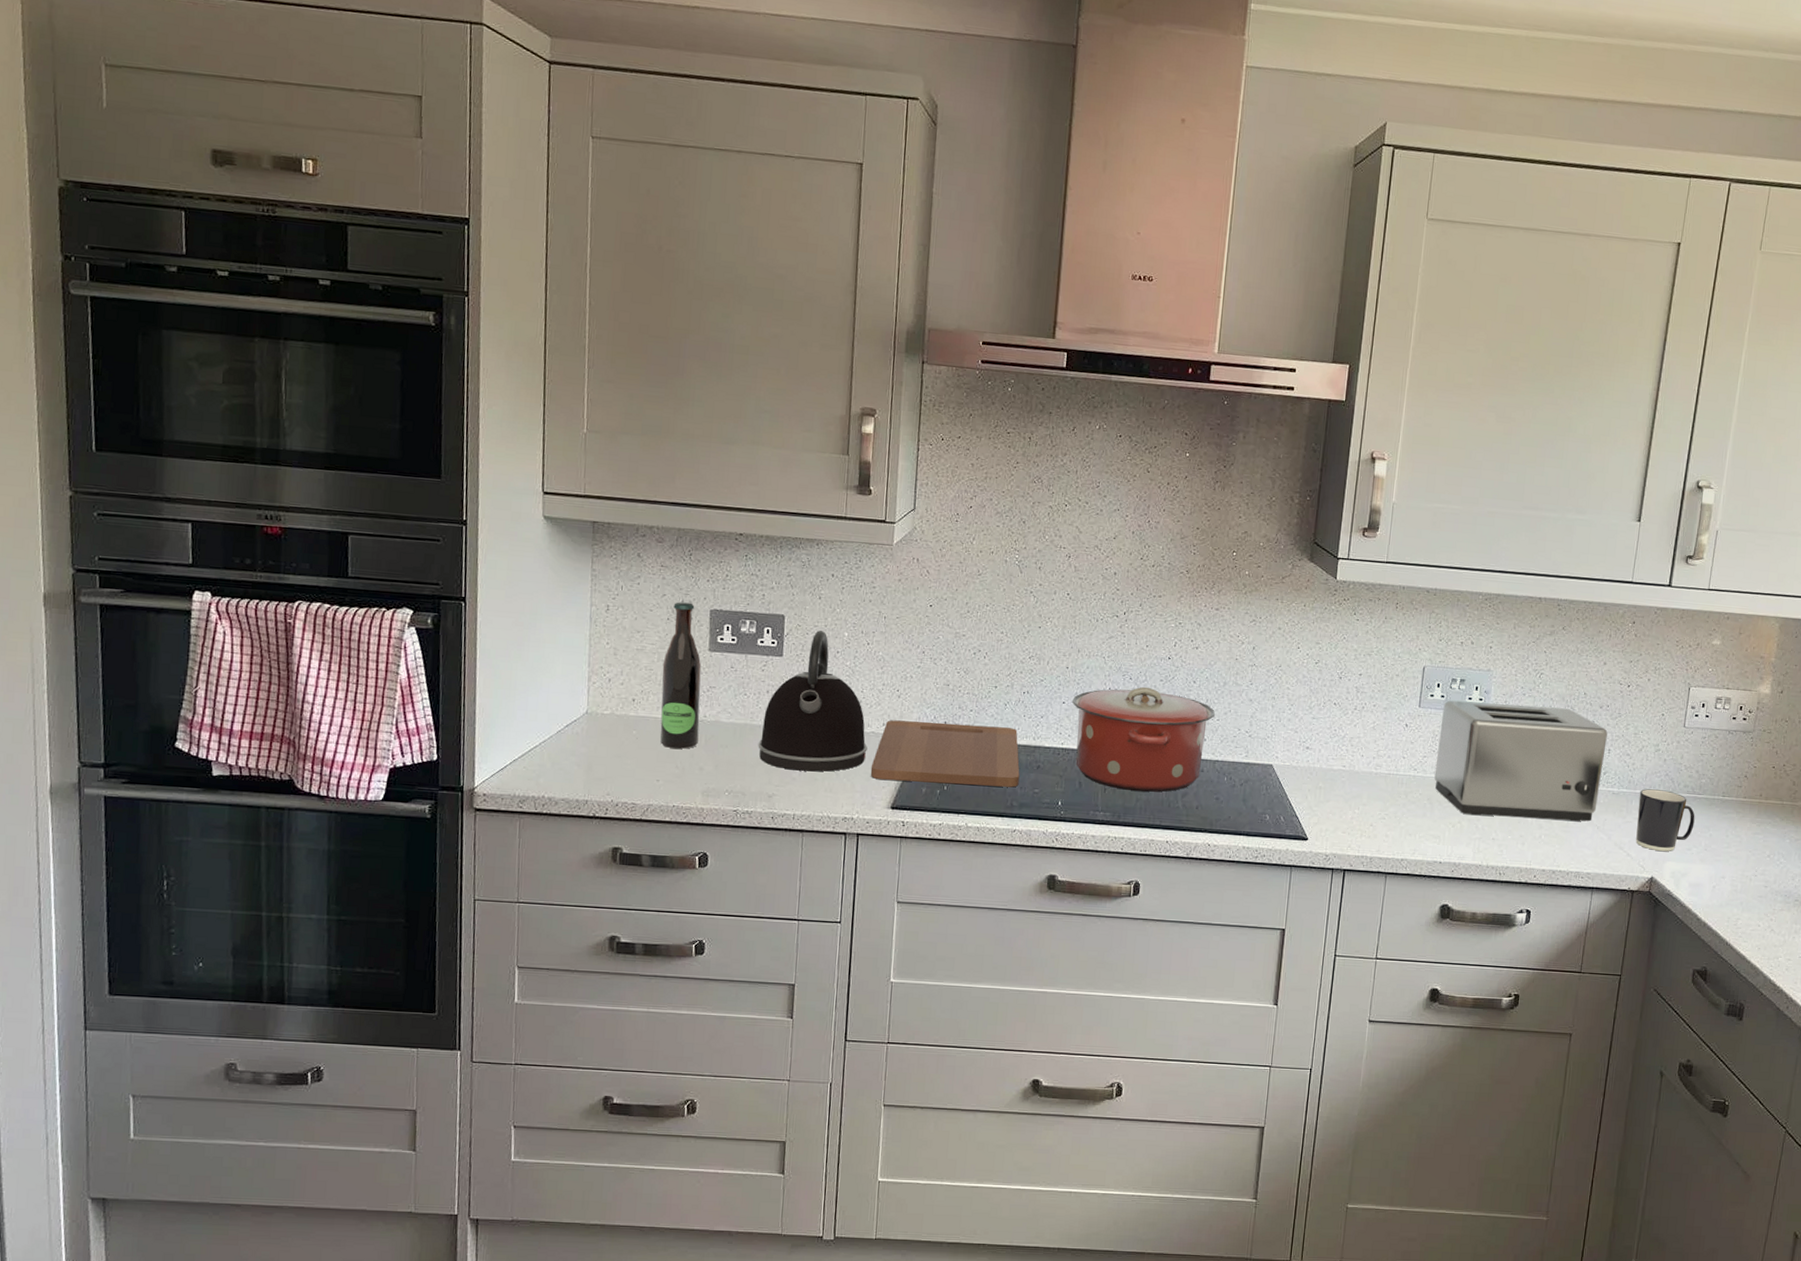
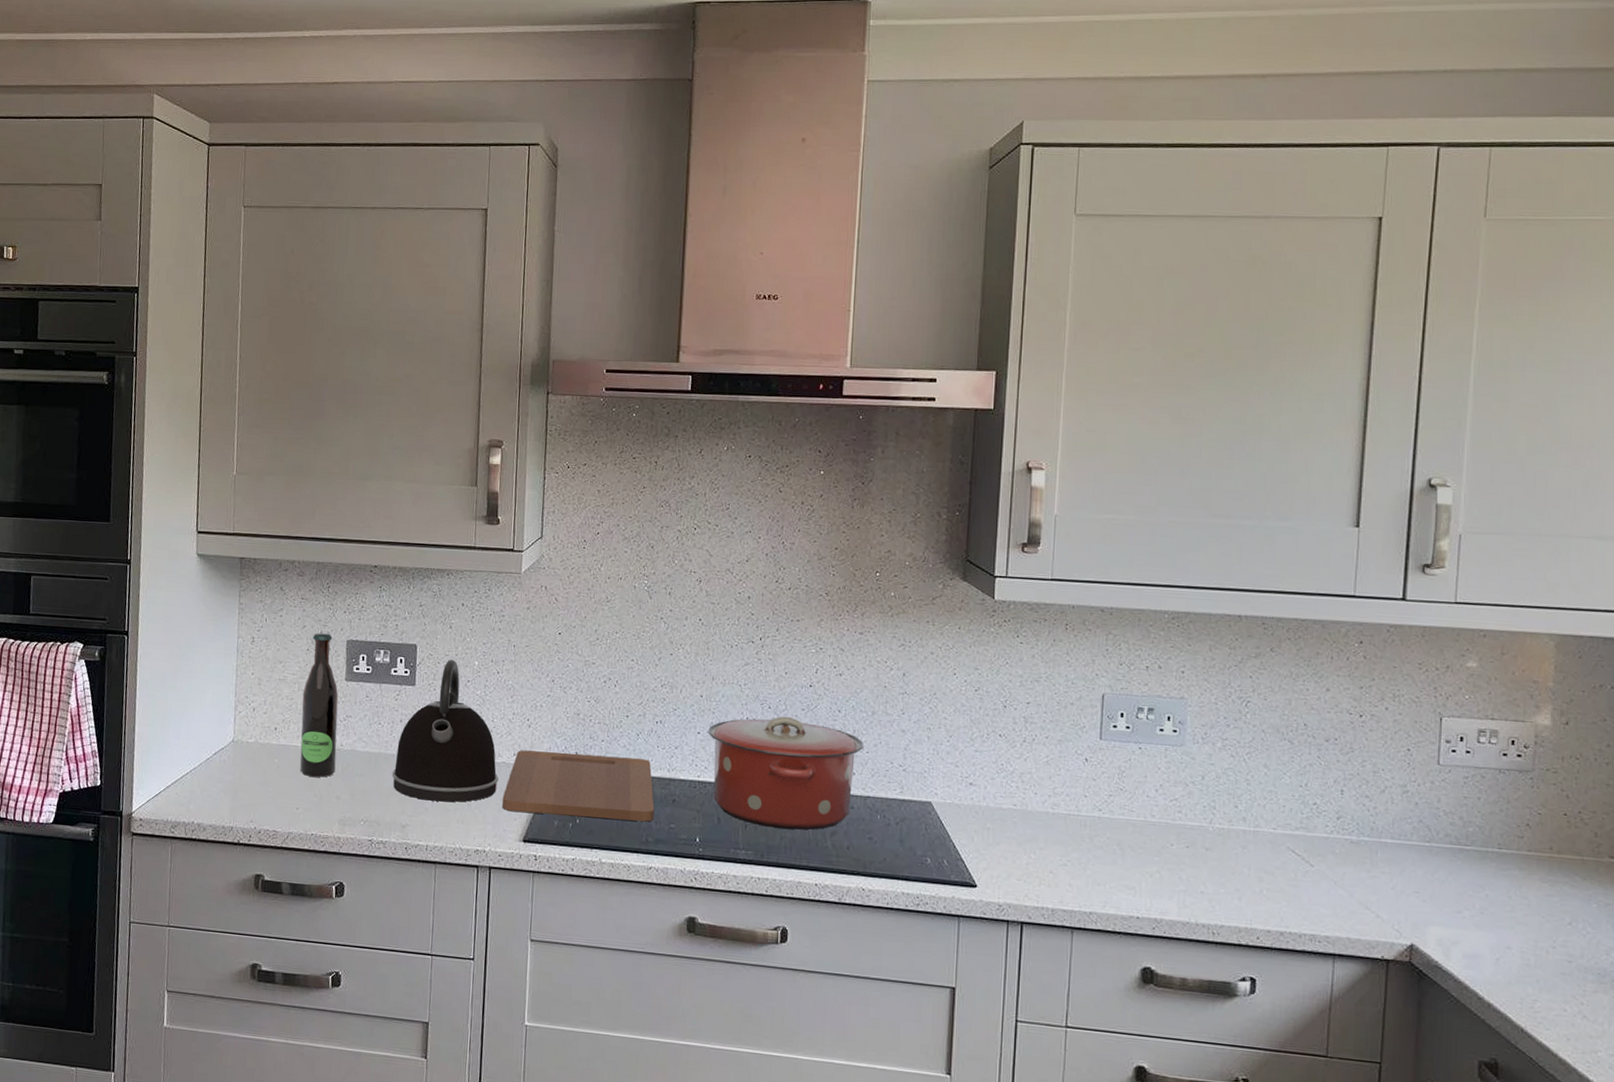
toaster: present [1434,700,1608,822] -> none [1124,731,1338,875]
mug: present [1636,789,1695,852] -> none [1385,837,1463,914]

